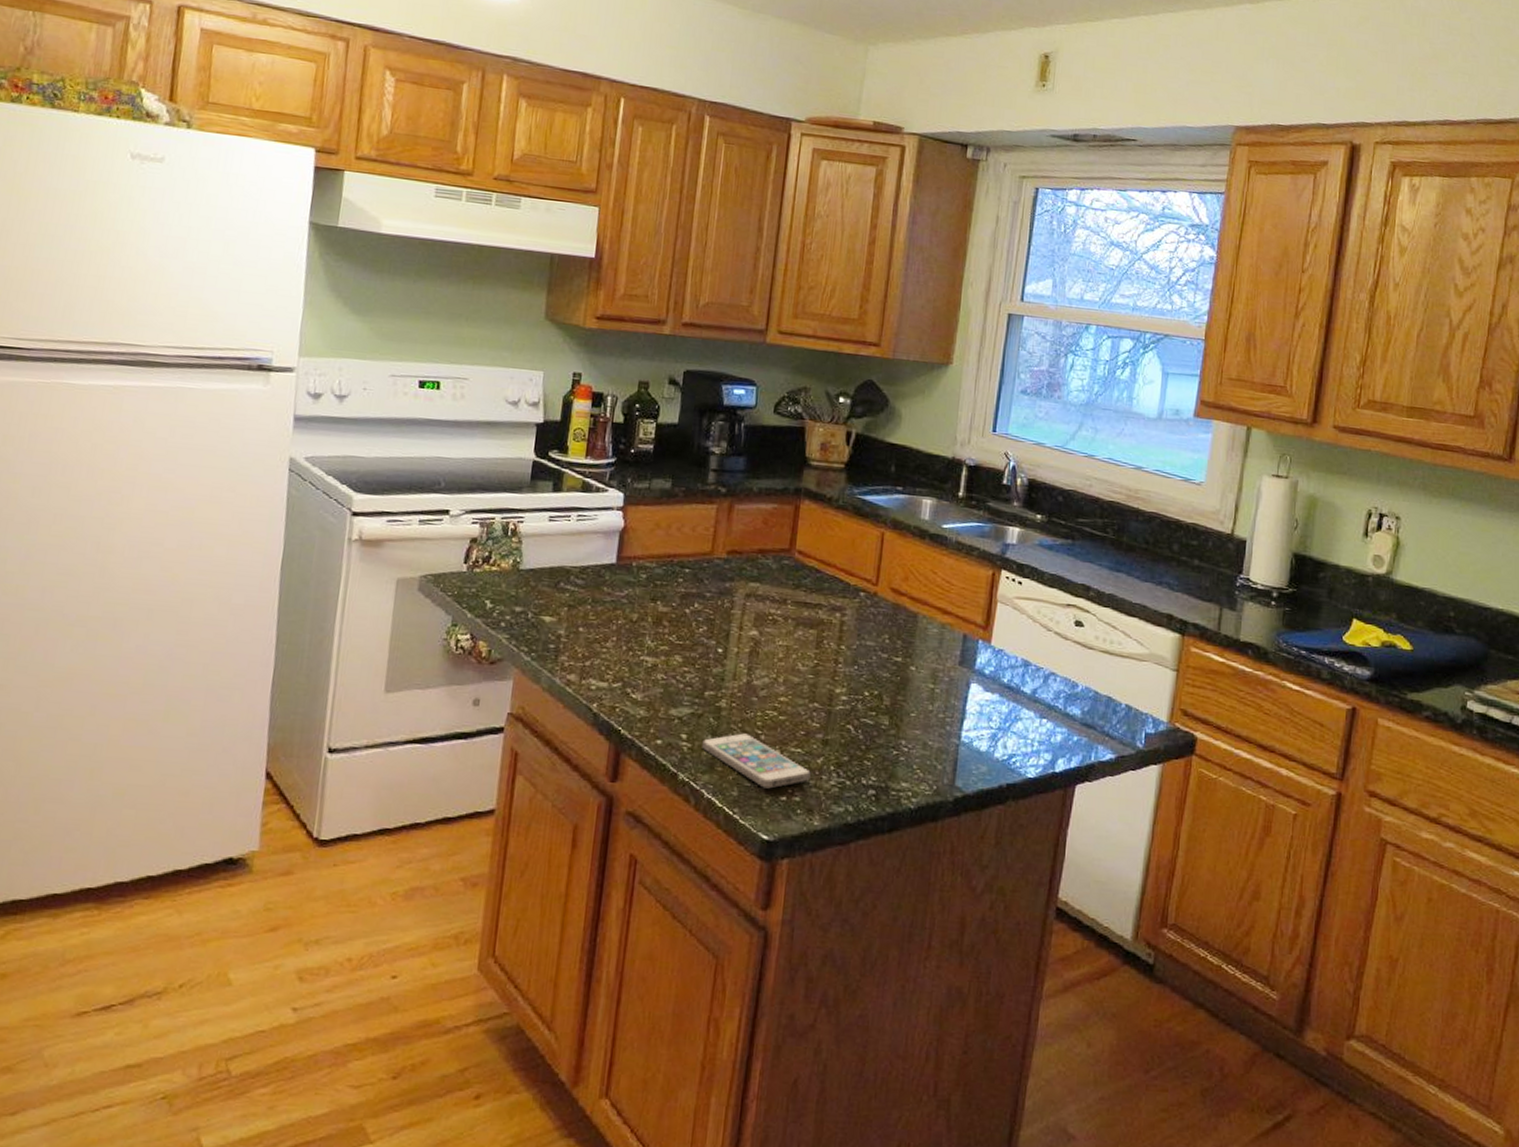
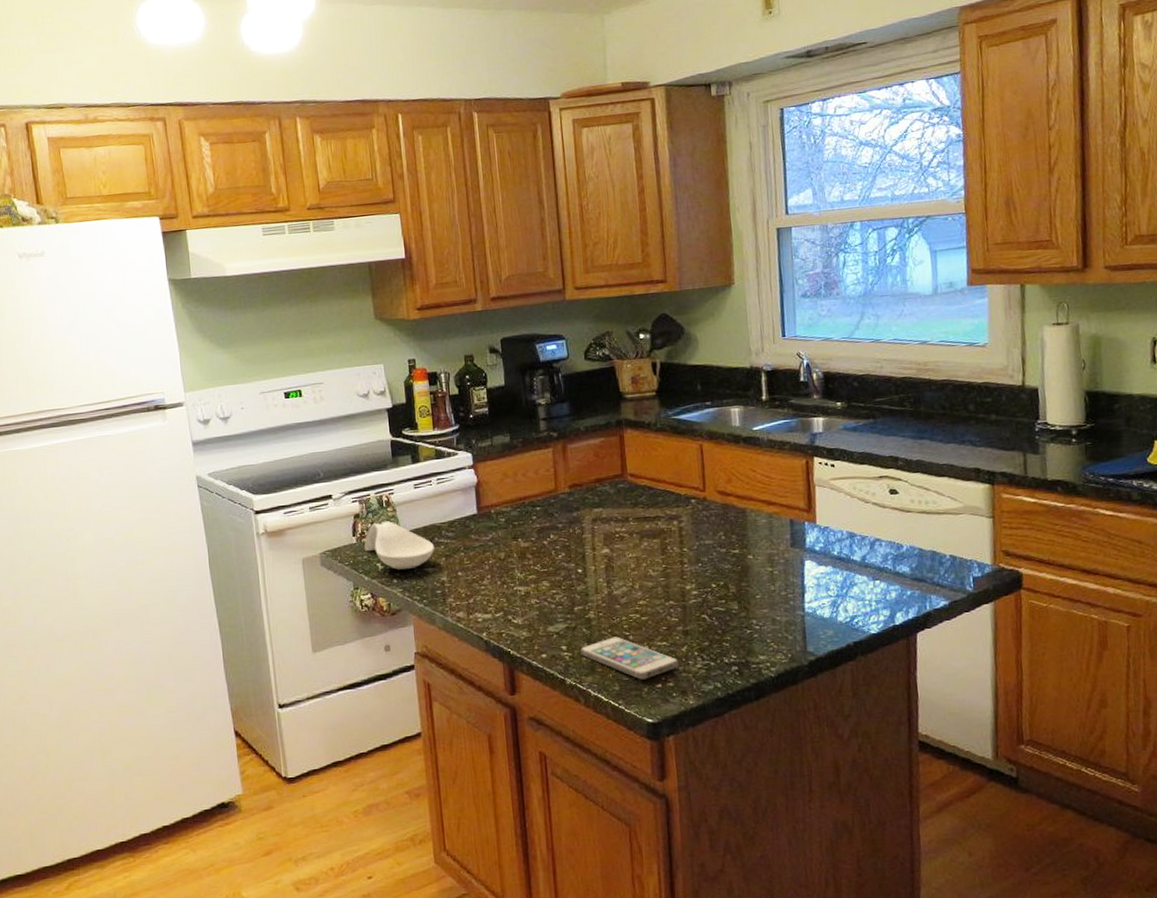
spoon rest: none [475,552,559,614] -> present [364,521,435,570]

